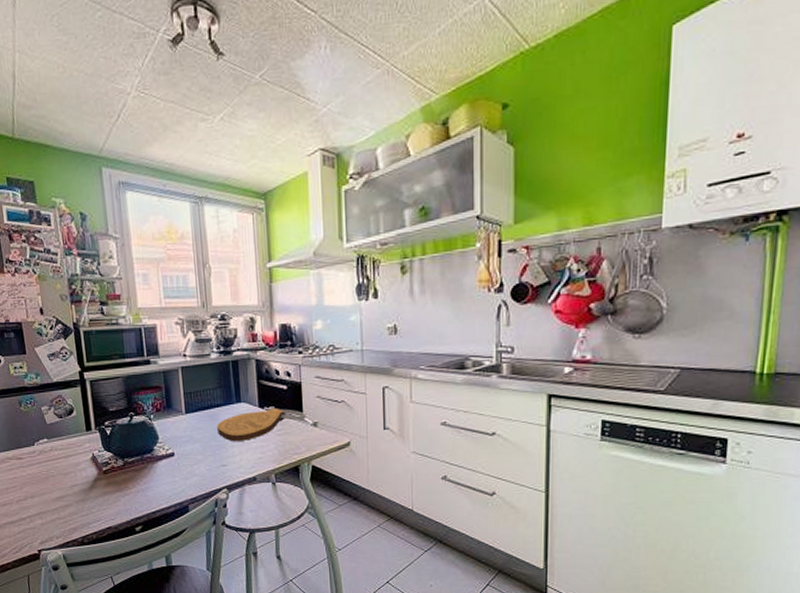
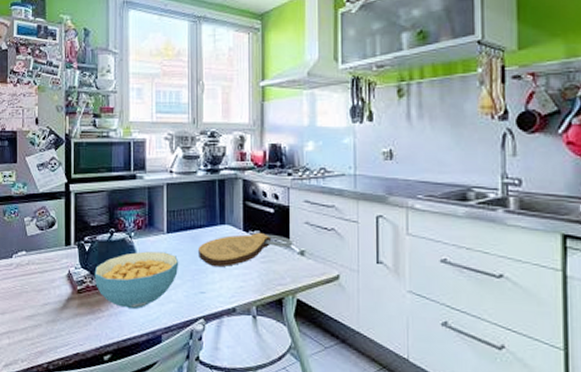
cereal bowl: none [118,431,200,485] -> present [94,251,179,310]

